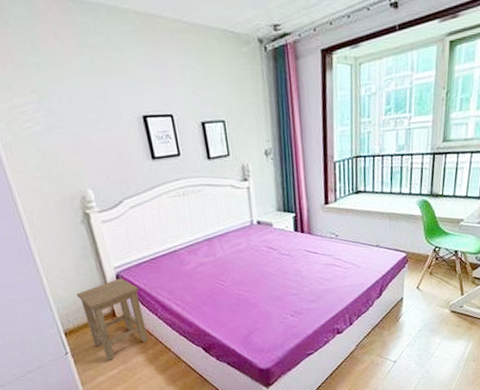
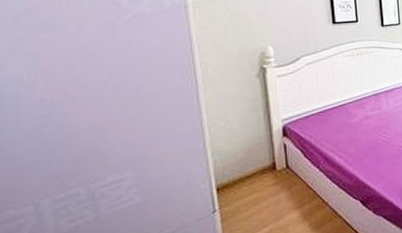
stool: present [76,278,149,361] -> none [237,130,307,219]

